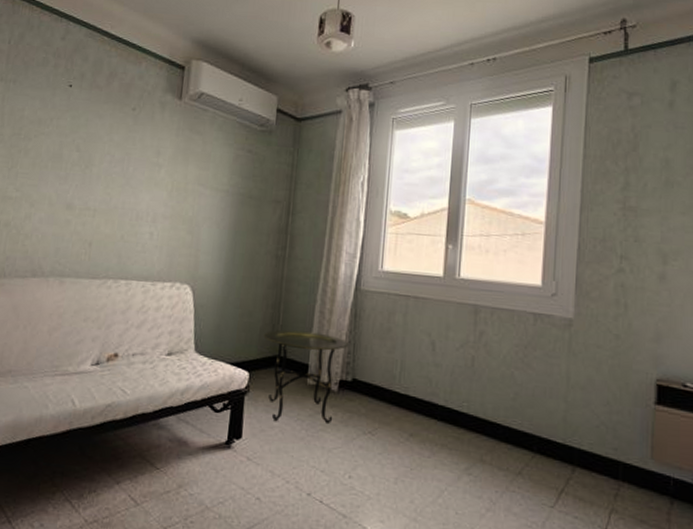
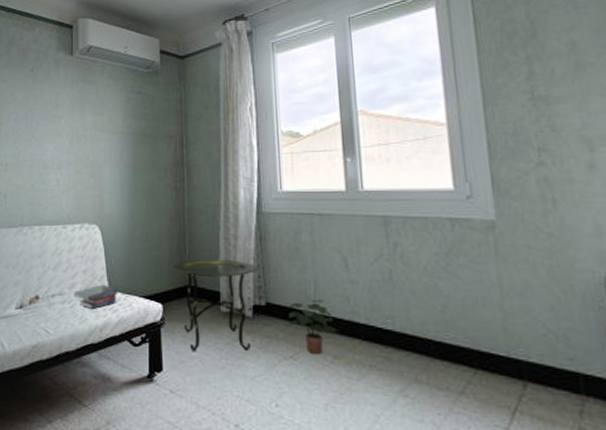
books: none [156,347,205,373] -> present [73,284,119,310]
potted plant: none [371,378,417,431] -> present [288,299,338,354]

